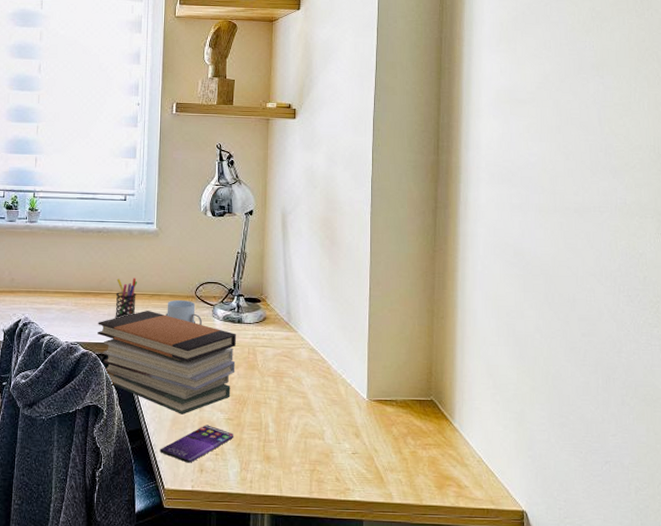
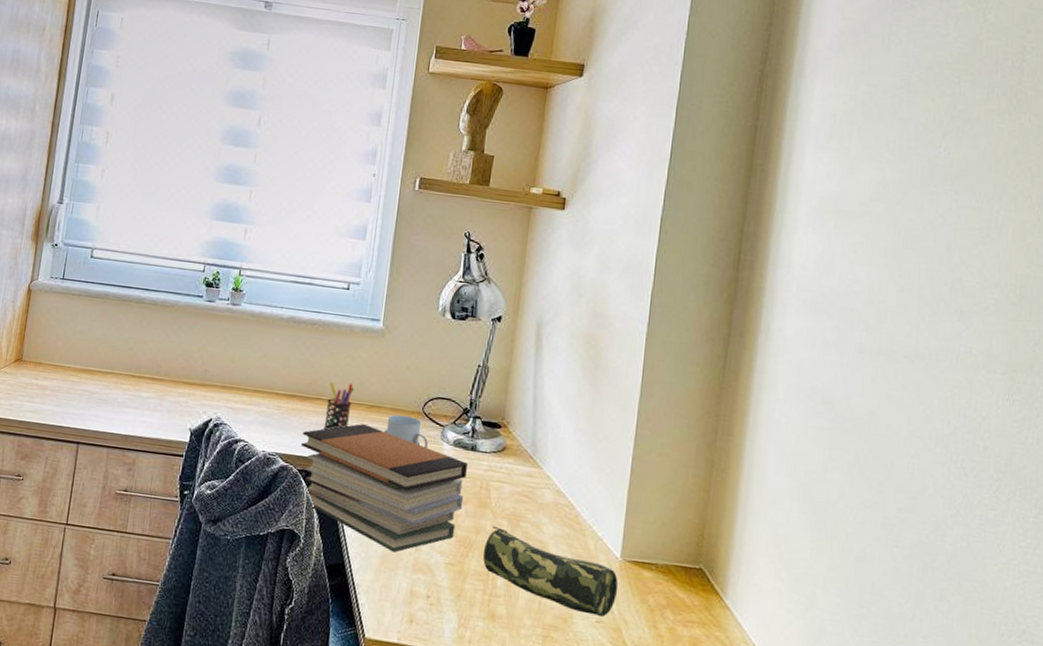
smartphone: present [160,425,233,463] -> none [363,567,453,611]
pencil case: none [255,383,368,449] -> present [483,525,619,618]

